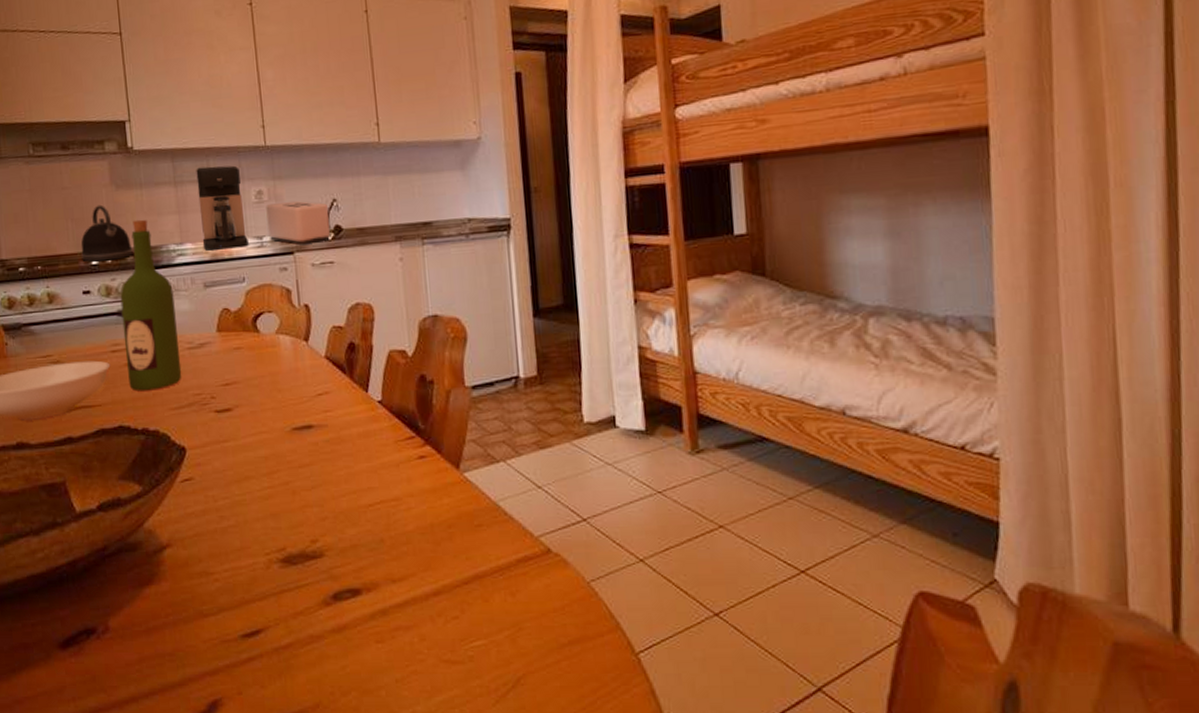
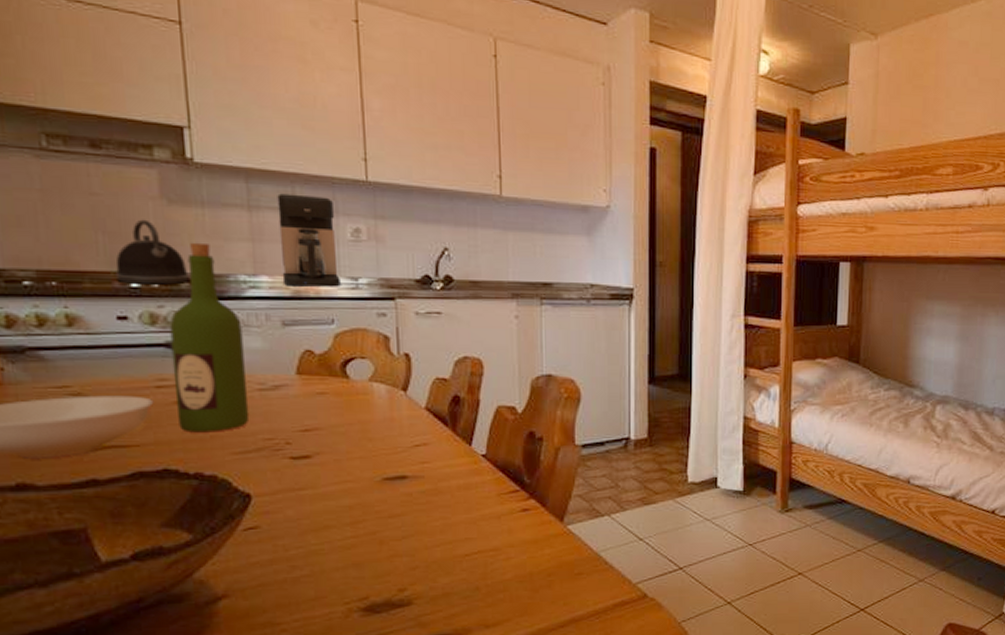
toaster: present [266,200,331,246] -> none [364,243,440,292]

